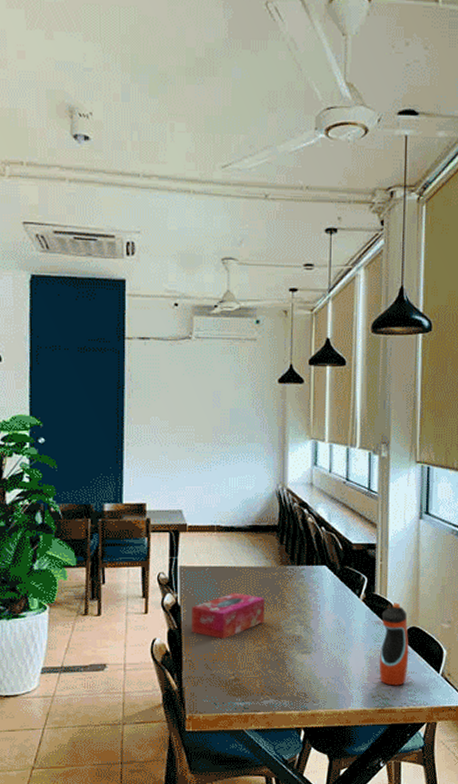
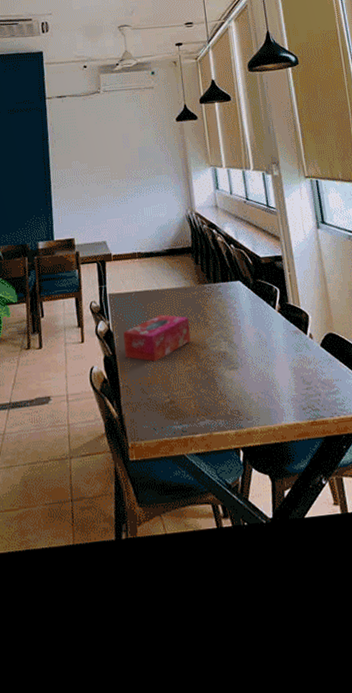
water bottle: present [379,603,409,686] -> none [298,310,333,396]

